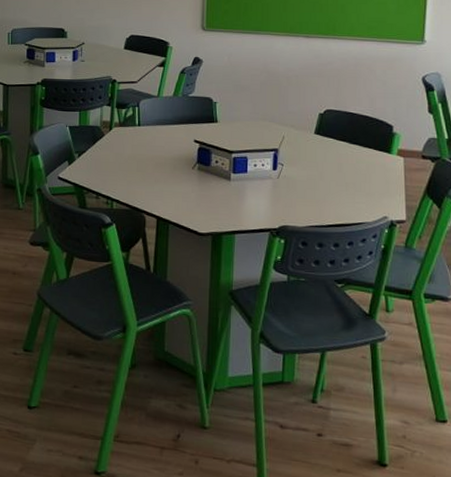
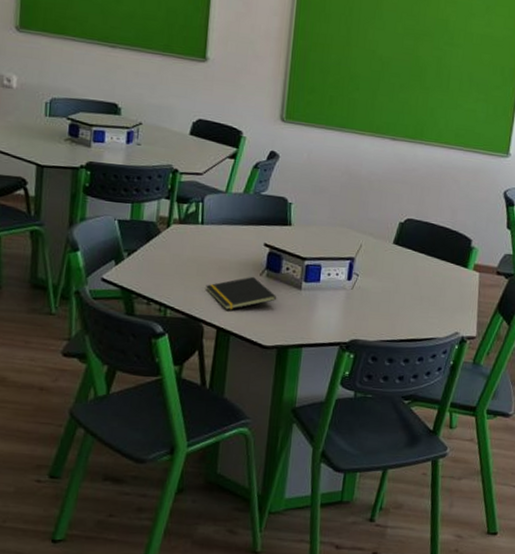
notepad: none [145,170,209,201] -> present [206,276,277,310]

